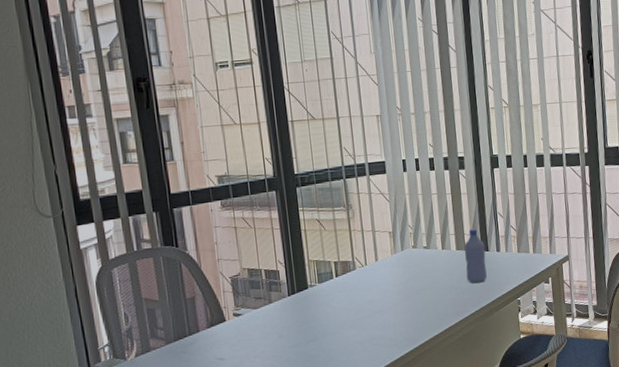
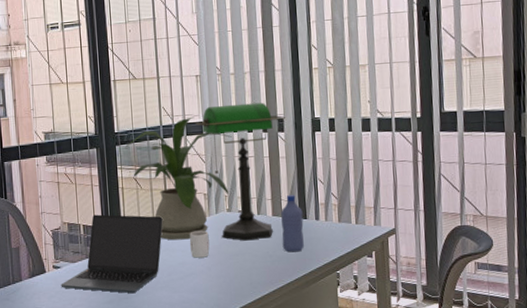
laptop: none [242,256,349,336] -> present [61,214,163,294]
house plant: none [306,156,414,280] -> present [125,116,232,240]
mug: none [376,268,397,296] -> present [189,230,210,258]
desk lamp: none [378,141,465,276] -> present [195,102,285,241]

